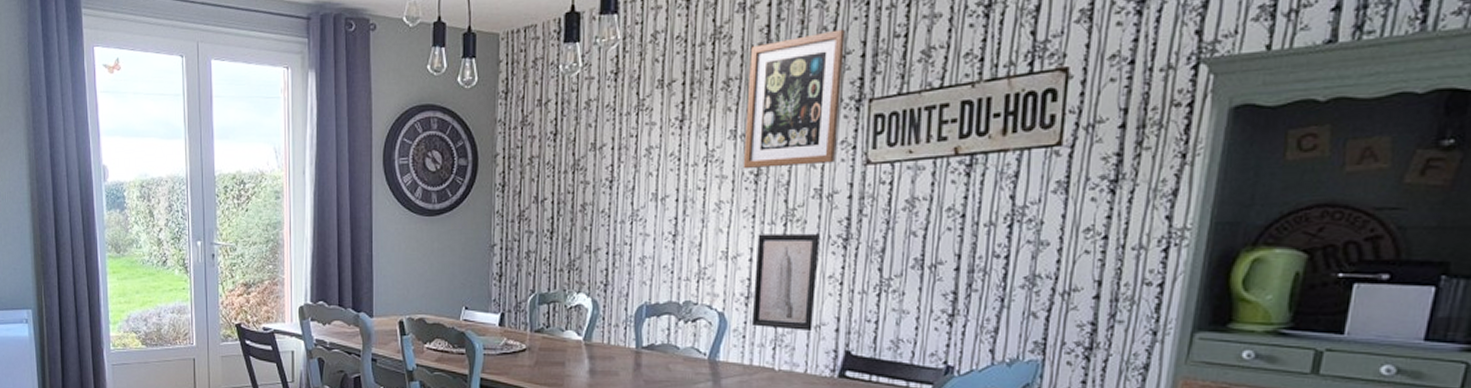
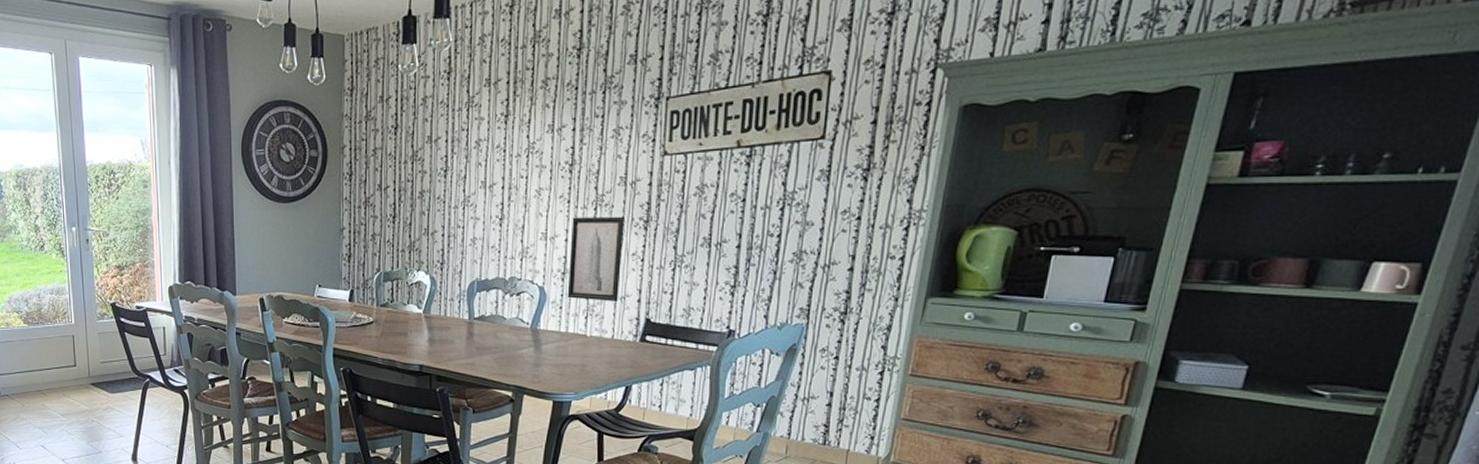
wall art: present [743,29,845,169] -> none [559,35,646,160]

